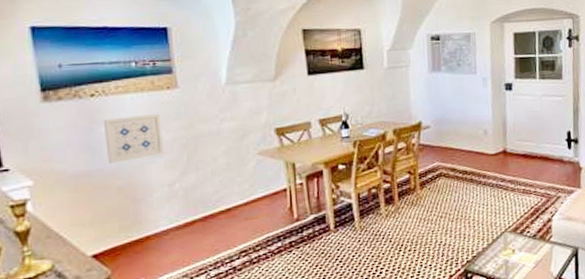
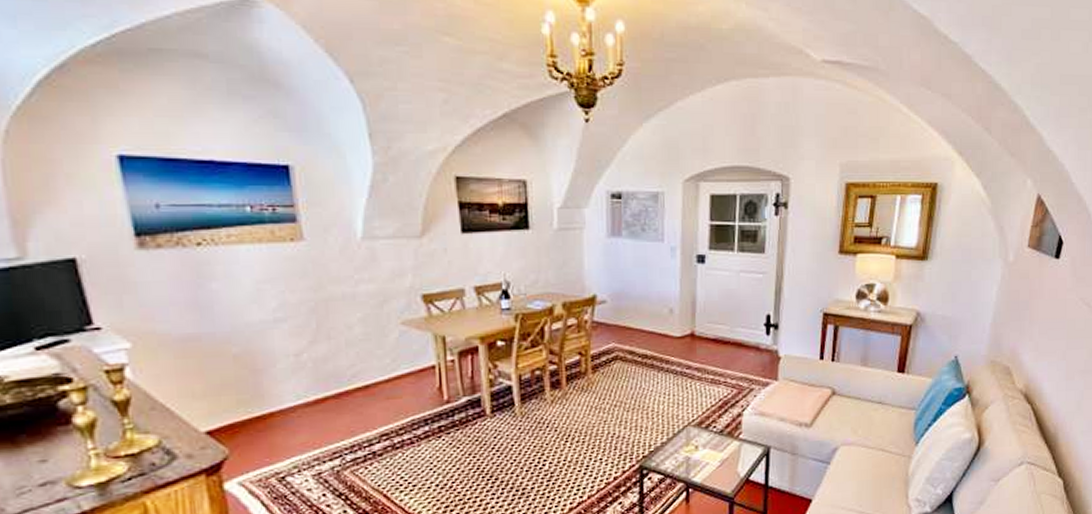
wall art: present [103,113,164,163] -> none [213,269,289,326]

